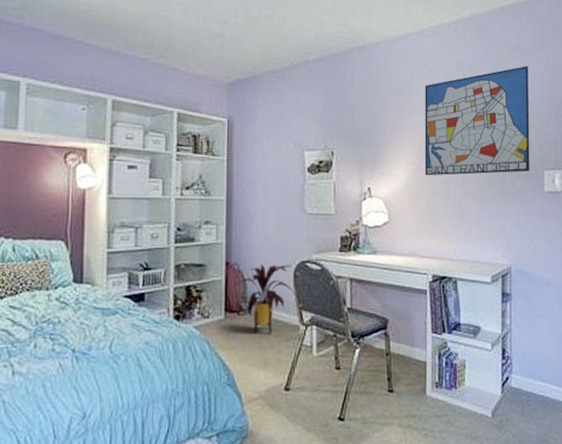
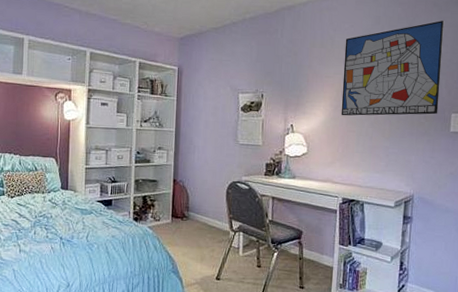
house plant: present [234,265,297,334] -> none [179,183,228,236]

